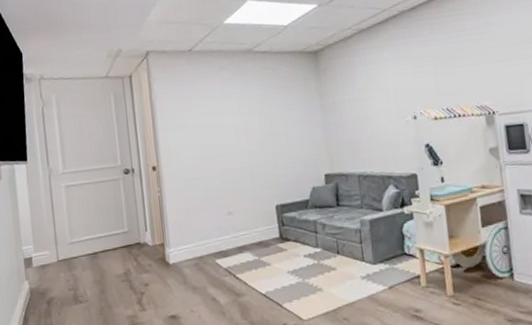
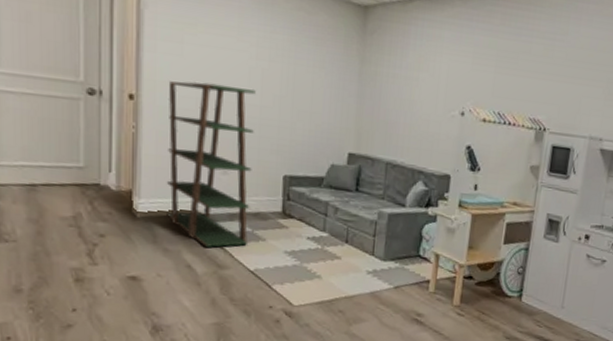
shelving unit: none [179,141,256,280] -> present [165,81,256,248]

